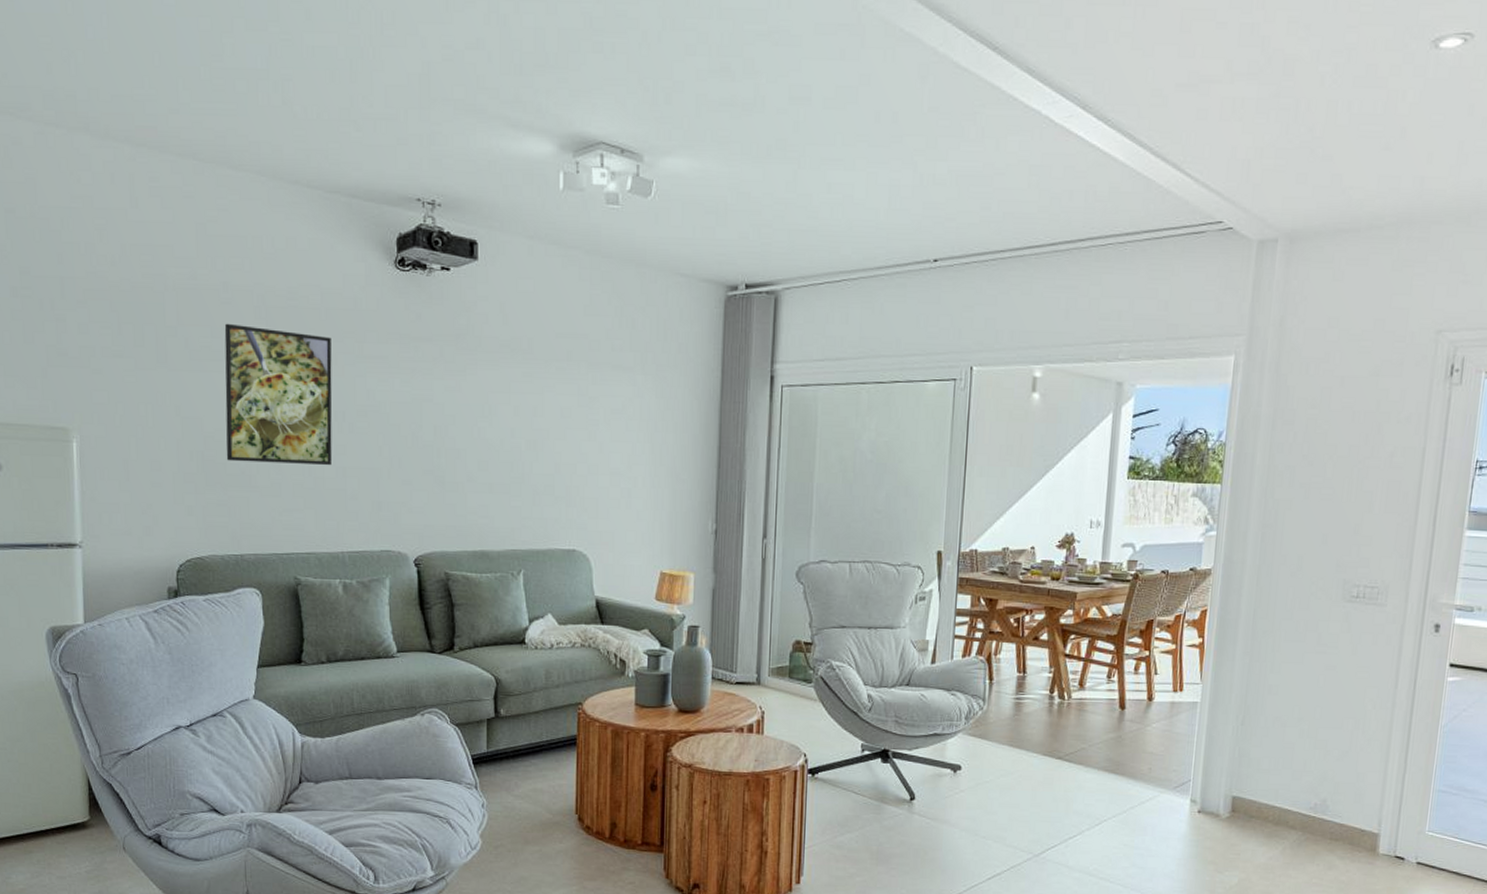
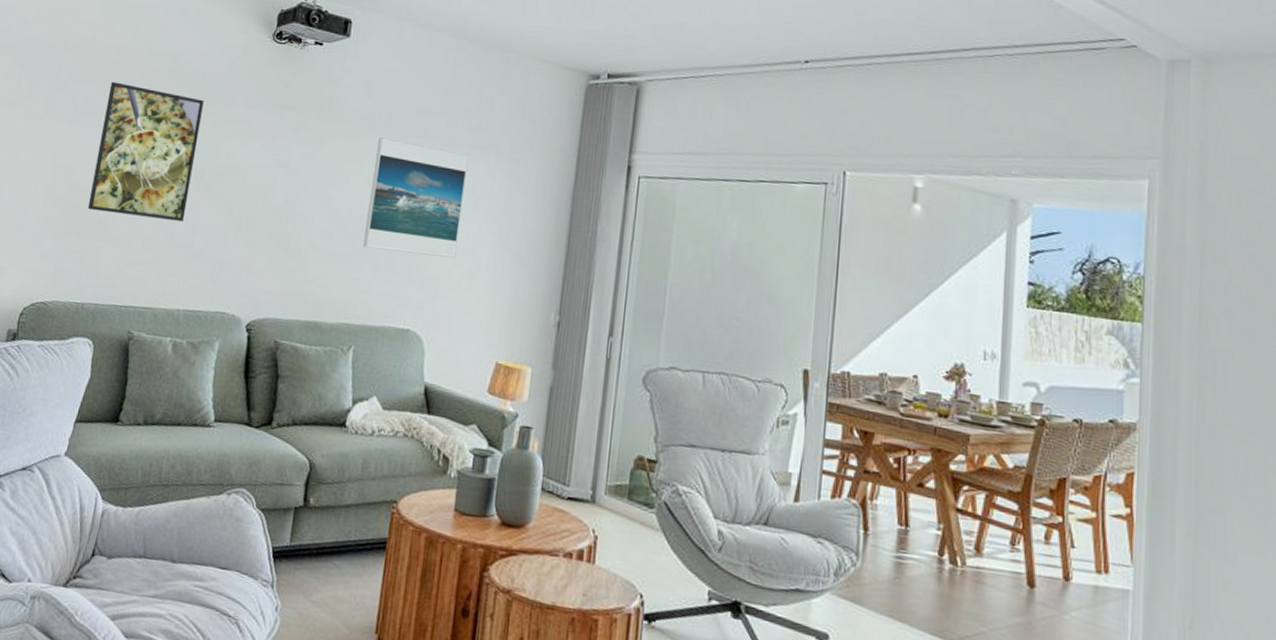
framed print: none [520,364,615,480] -> present [363,137,469,259]

